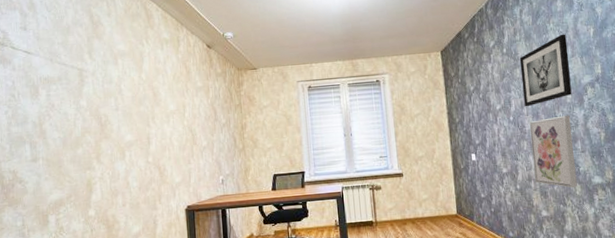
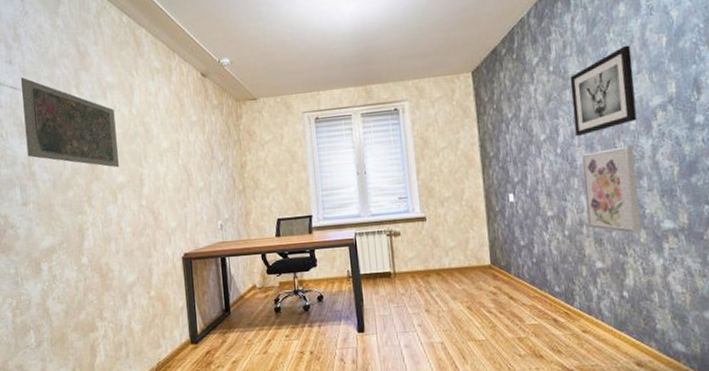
road map: none [34,42,128,128] -> present [20,77,119,168]

